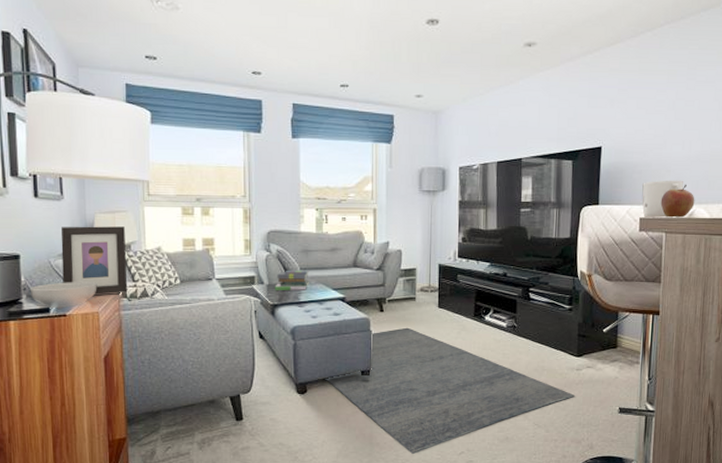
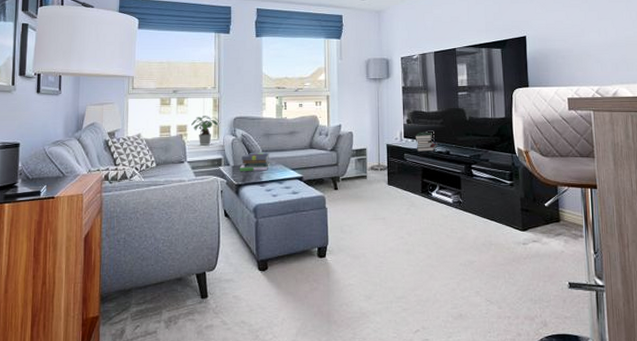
bowl: present [30,282,97,308] -> none [25,167,84,191]
picture frame: present [61,226,128,295] -> none [54,116,111,178]
potted plant: none [219,228,253,262] -> present [191,116,221,146]
rug: present [325,327,575,454] -> none [284,204,523,332]
books: none [470,250,495,273] -> present [415,130,438,152]
mug: present [642,180,684,218] -> none [567,63,605,97]
fruit: present [660,184,695,218] -> none [585,66,617,97]

